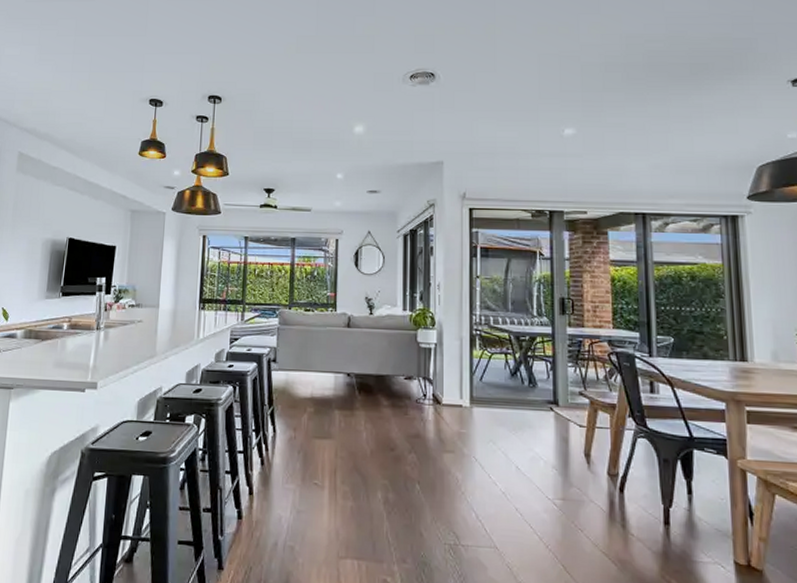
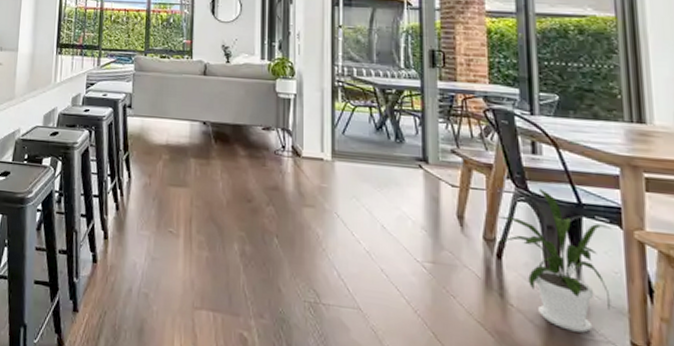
house plant: none [609,425,719,556] -> present [485,188,612,333]

